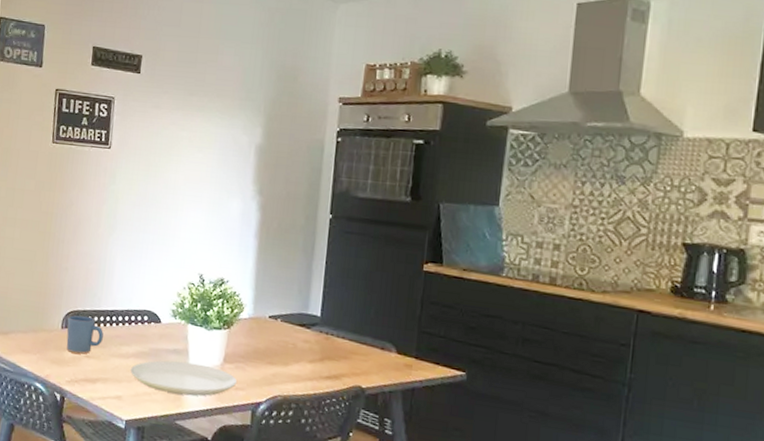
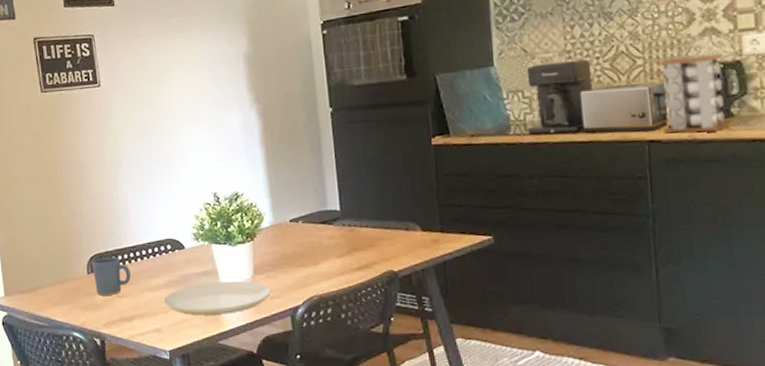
coffee maker: none [520,213,595,289] -> present [526,58,593,136]
toaster: none [575,246,665,302] -> present [579,81,668,134]
spice rack: none [655,224,729,315] -> present [657,45,729,134]

